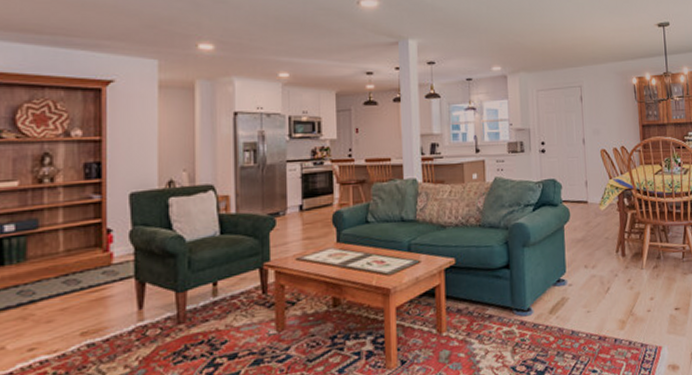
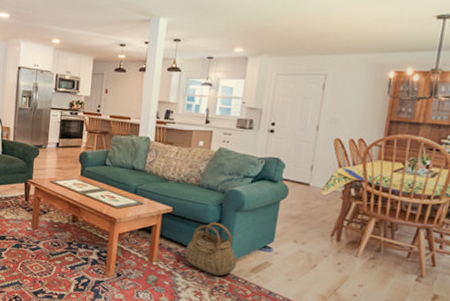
basket: none [477,264,534,330] -> present [184,221,237,276]

